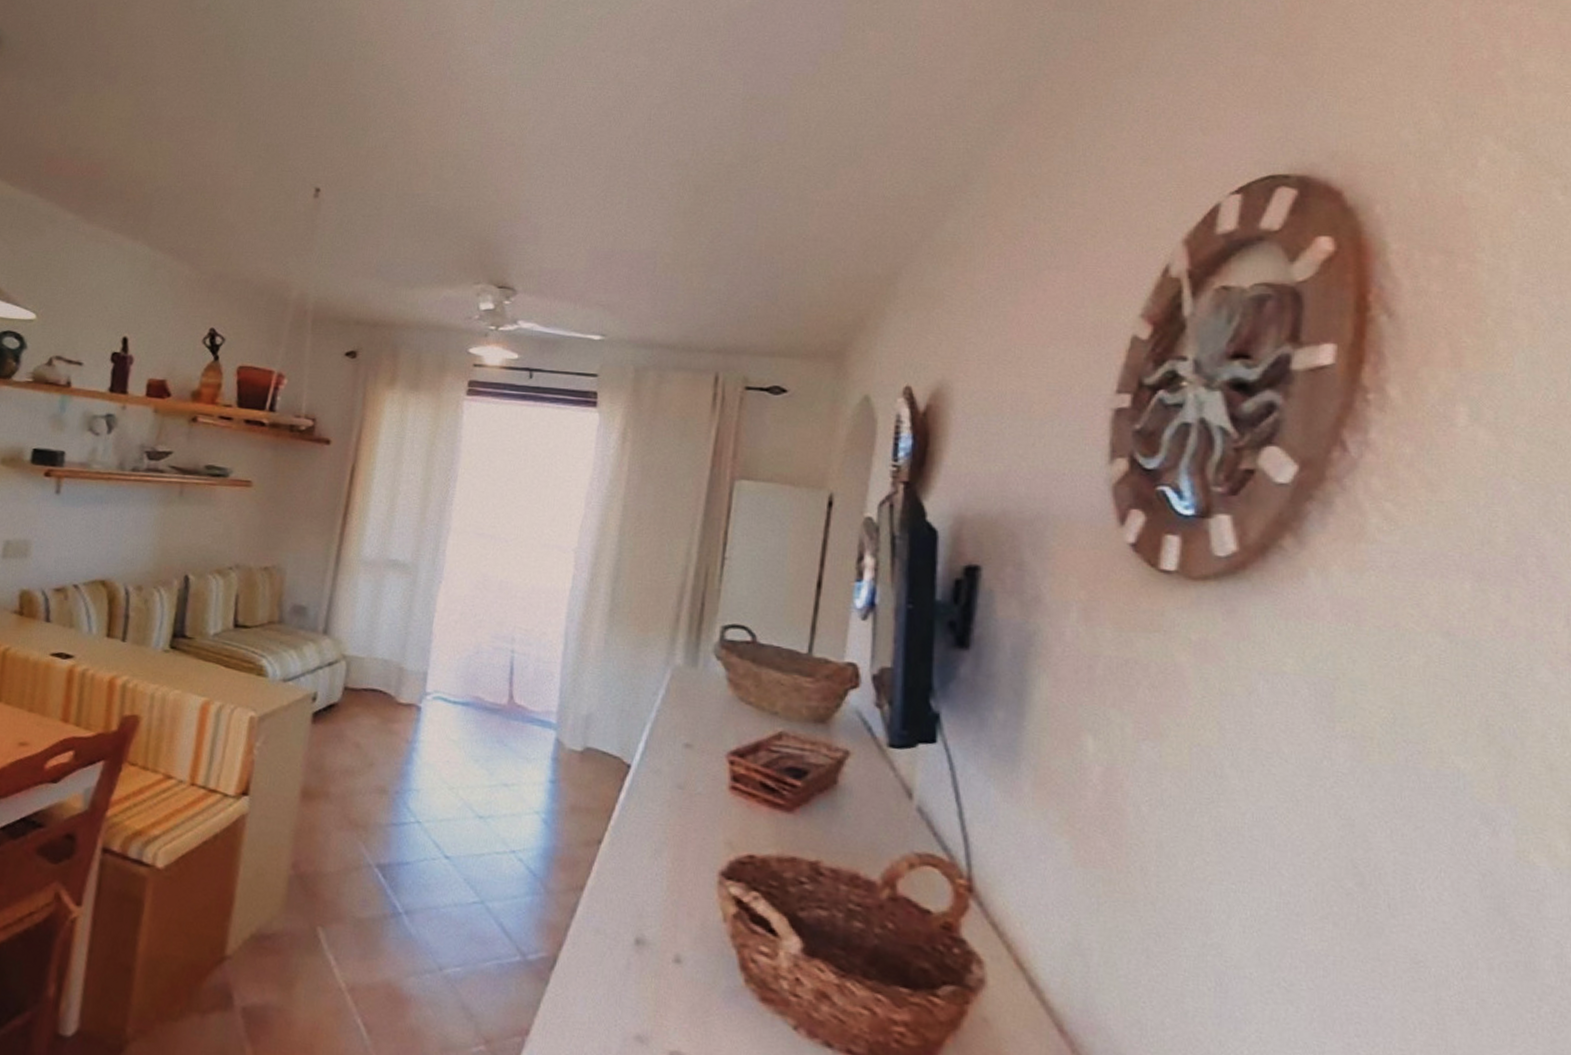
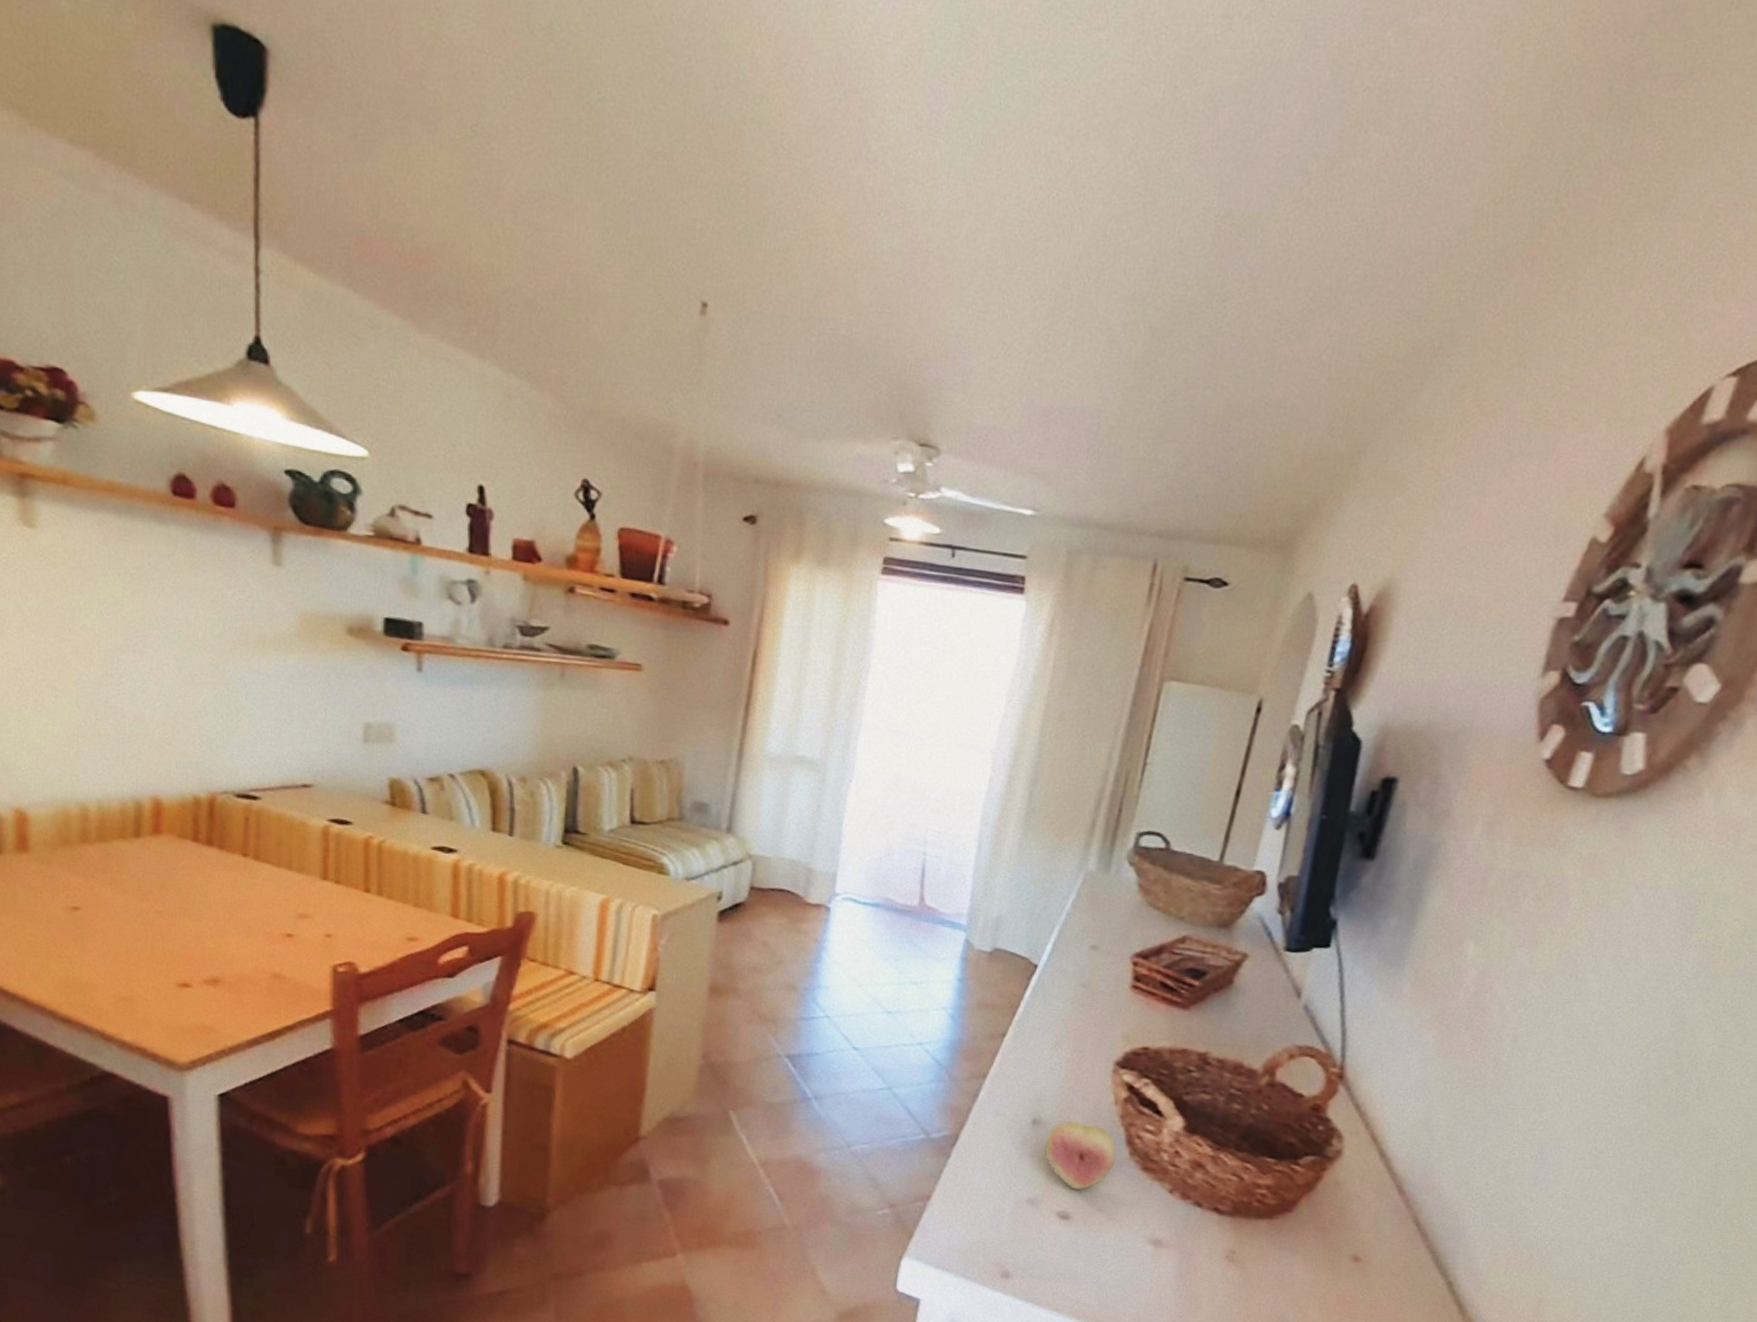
fruit: none [650,941,731,1025] -> present [1044,1121,1117,1190]

